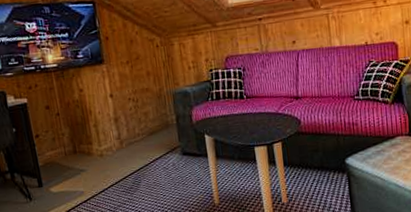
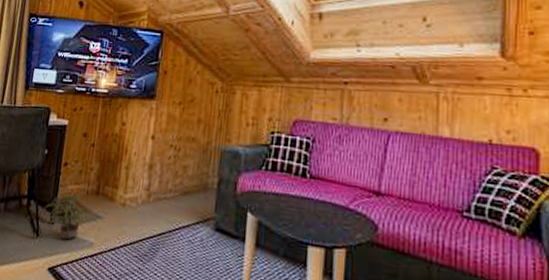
potted plant: none [28,150,71,196] -> present [43,187,91,240]

